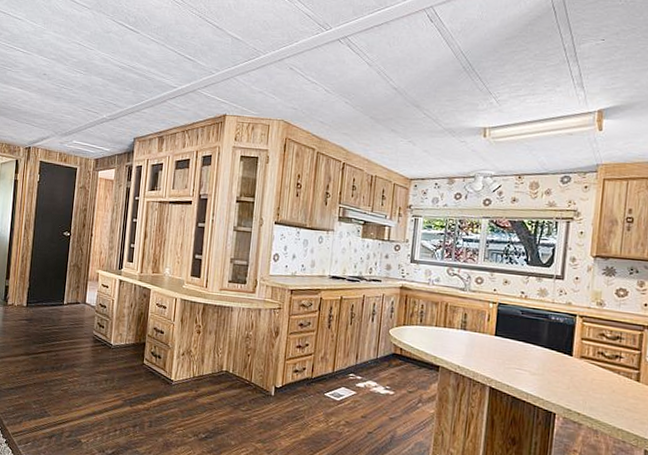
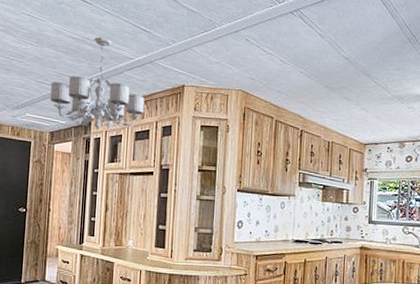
chandelier: none [95,66,186,158] -> present [49,37,145,130]

